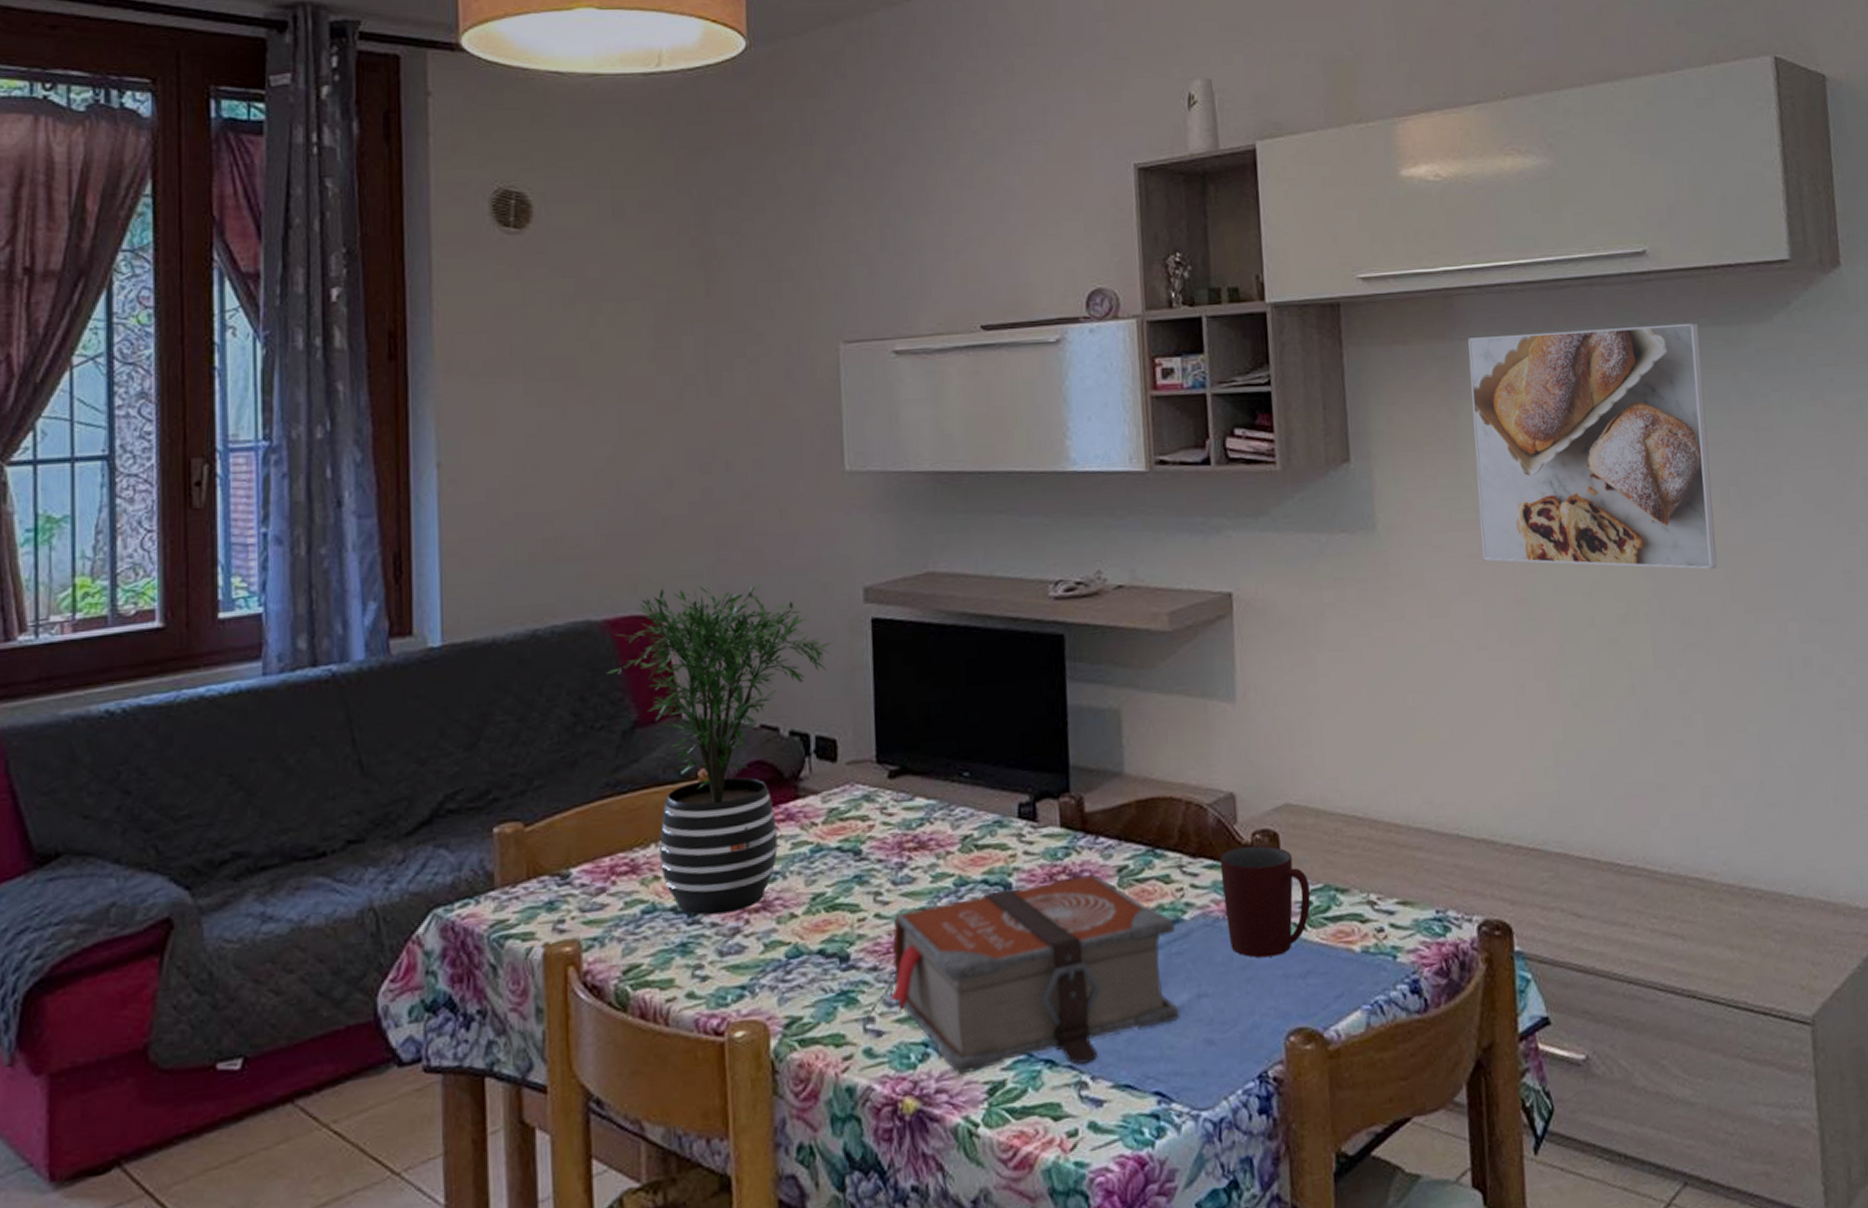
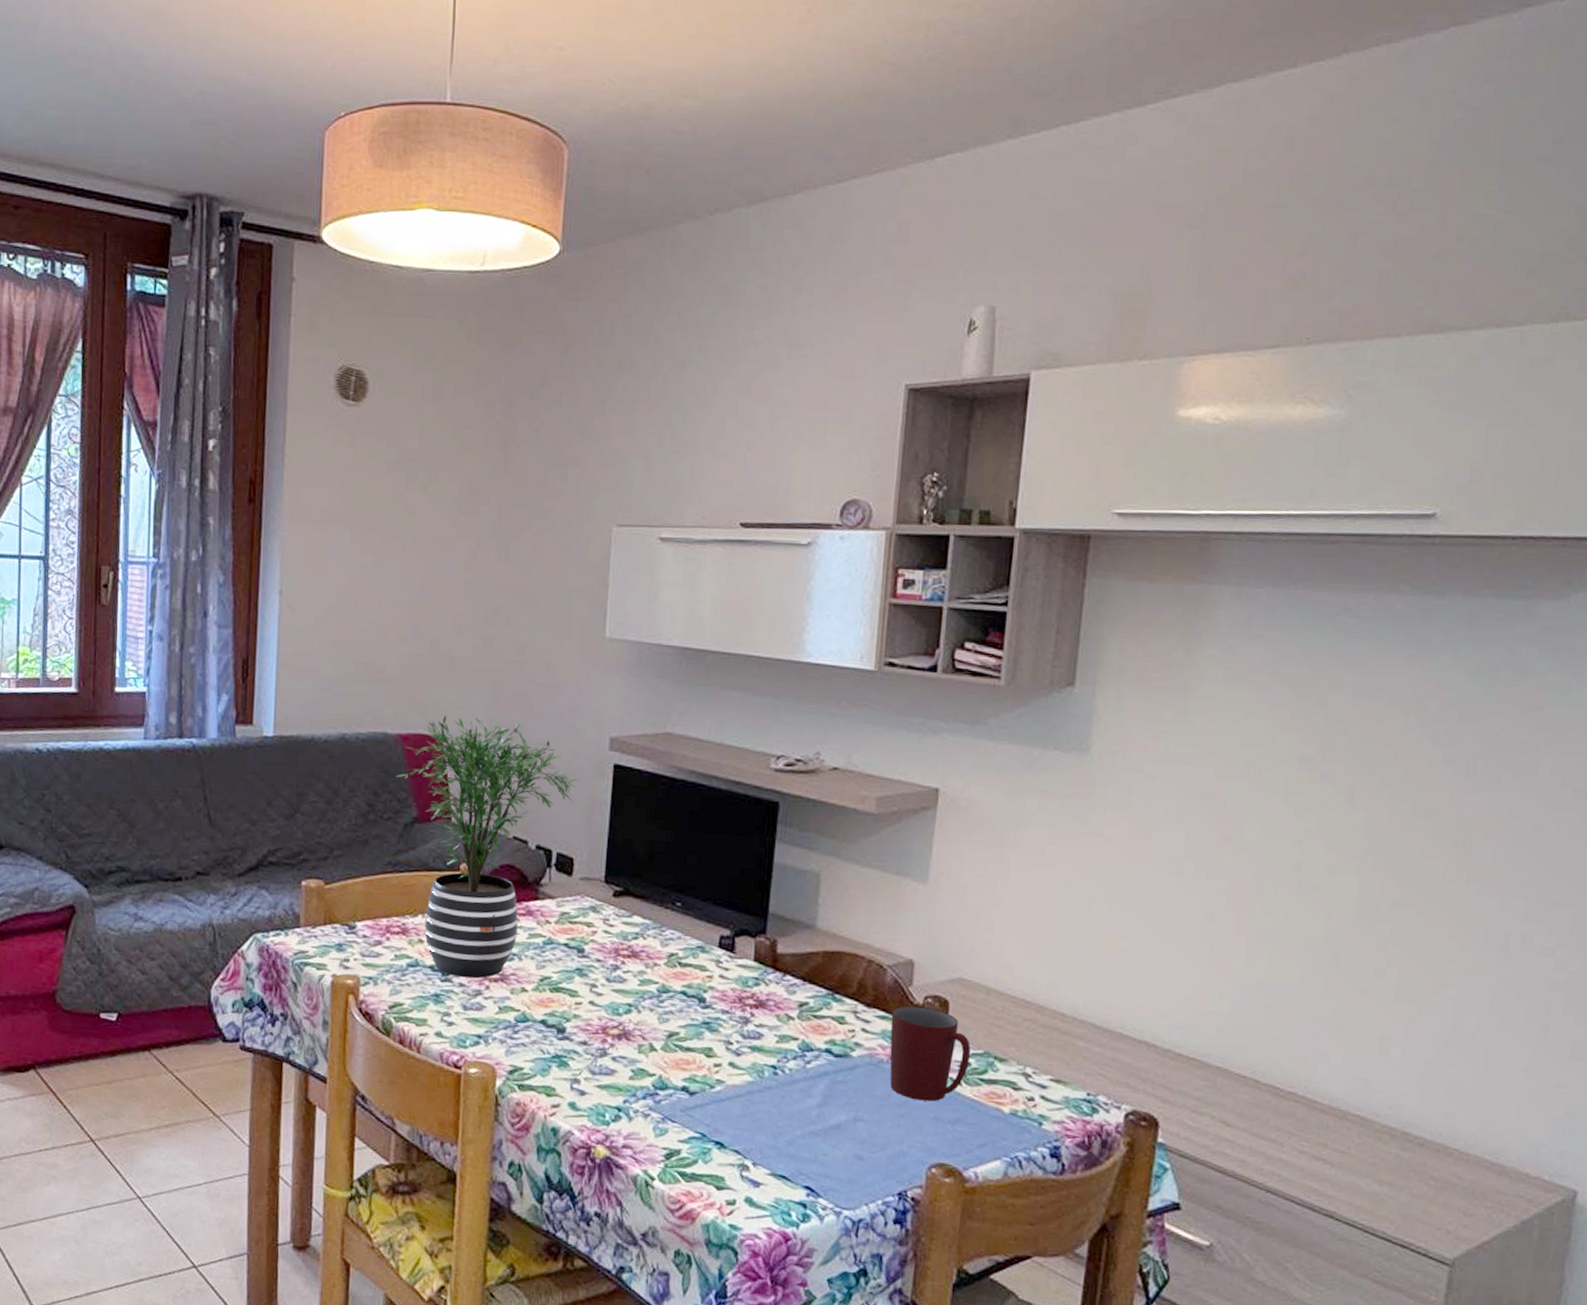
bible: present [889,875,1181,1075] -> none [593,1002,844,1152]
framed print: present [1468,322,1718,570] -> none [1193,582,1480,836]

